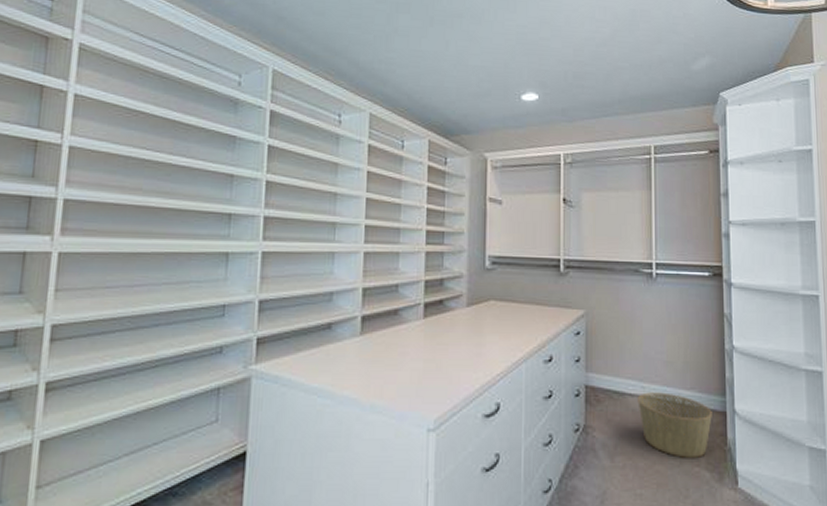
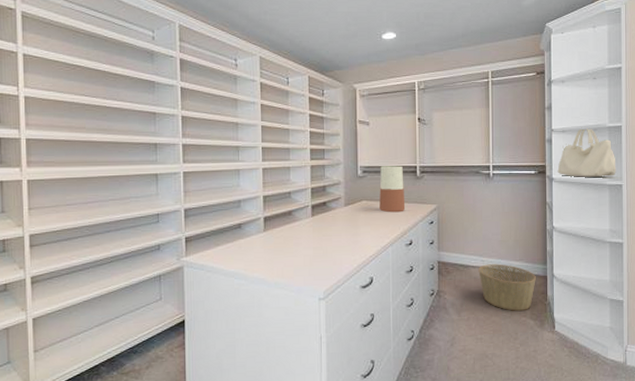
vase: none [512,257,545,318] -> present [379,166,406,213]
handbag: none [737,220,811,285] -> present [557,127,616,178]

